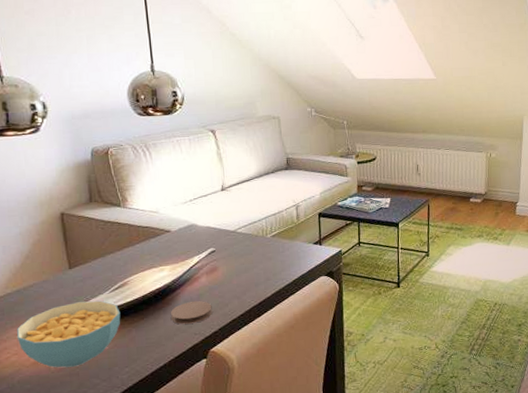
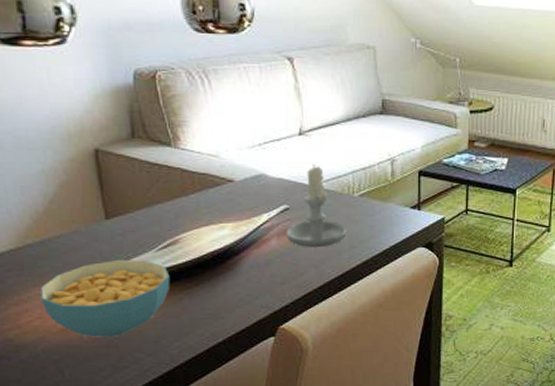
coaster: present [171,301,213,324] -> none [233,268,284,294]
candle: none [213,213,263,283] -> present [286,163,347,248]

